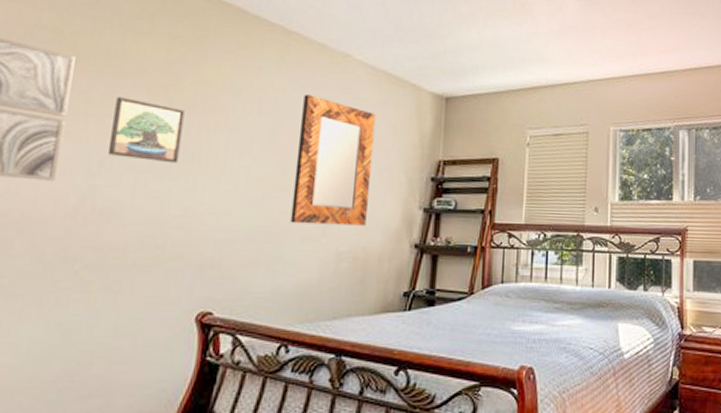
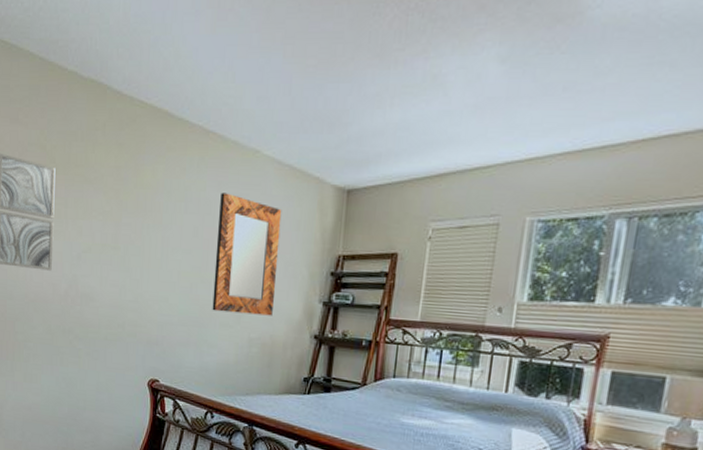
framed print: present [108,97,185,164] -> none [83,201,131,257]

